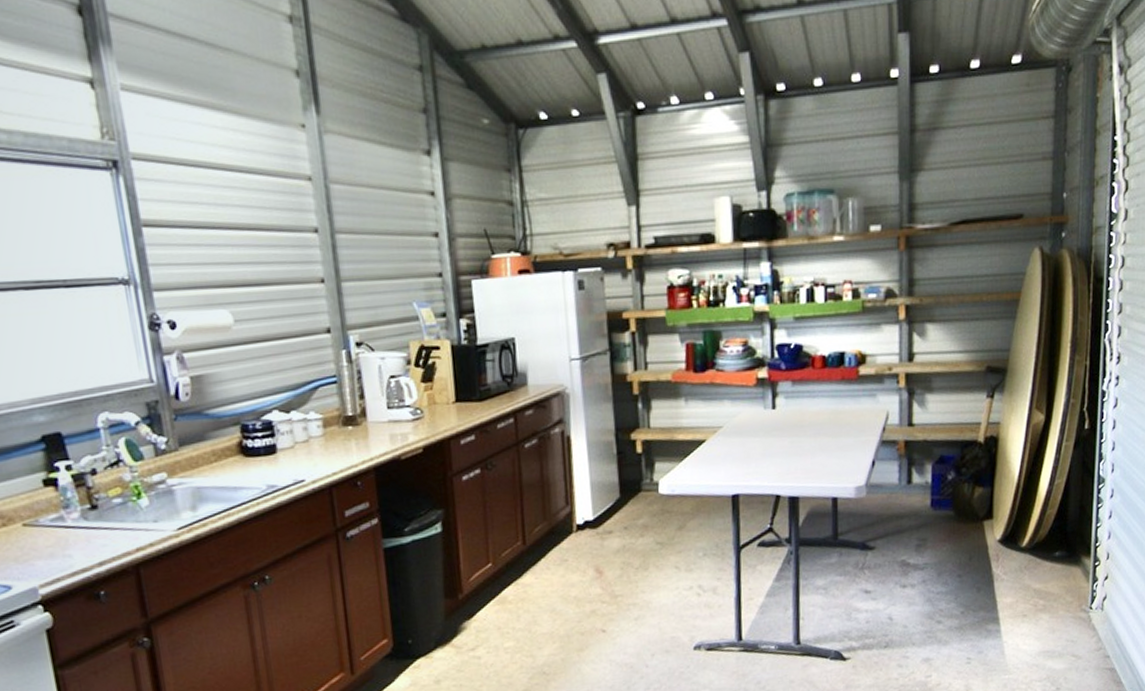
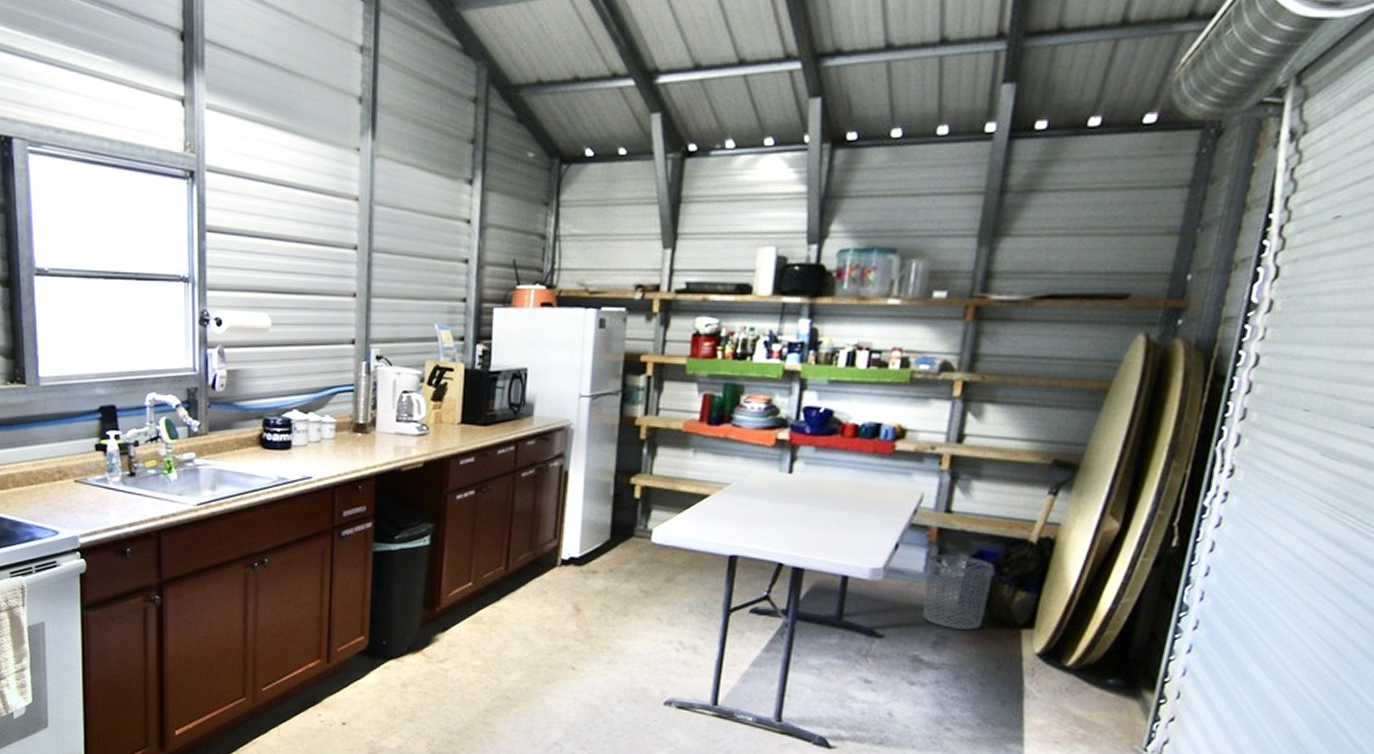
waste bin: none [900,463,954,531] -> present [923,554,994,630]

